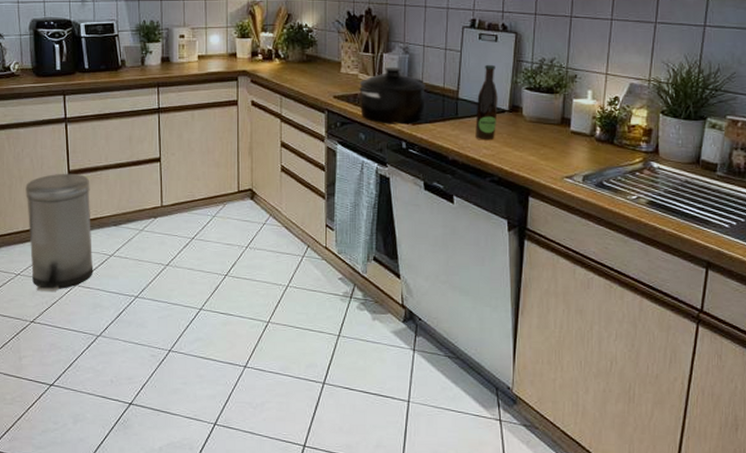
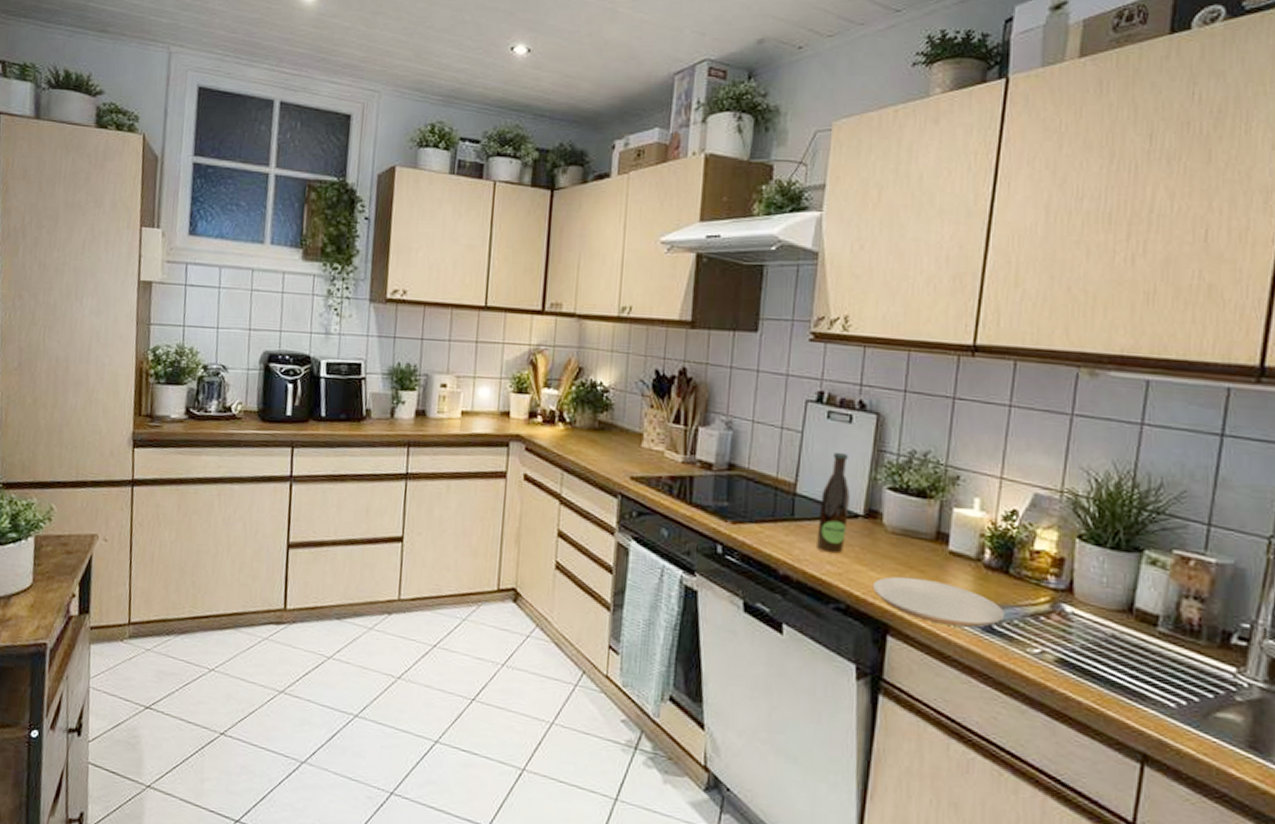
pedal bin: present [26,173,94,291] -> none [228,545,313,697]
saucepan: present [359,67,426,124] -> none [663,445,753,522]
plate: none [517,153,612,185] -> present [872,576,1005,628]

